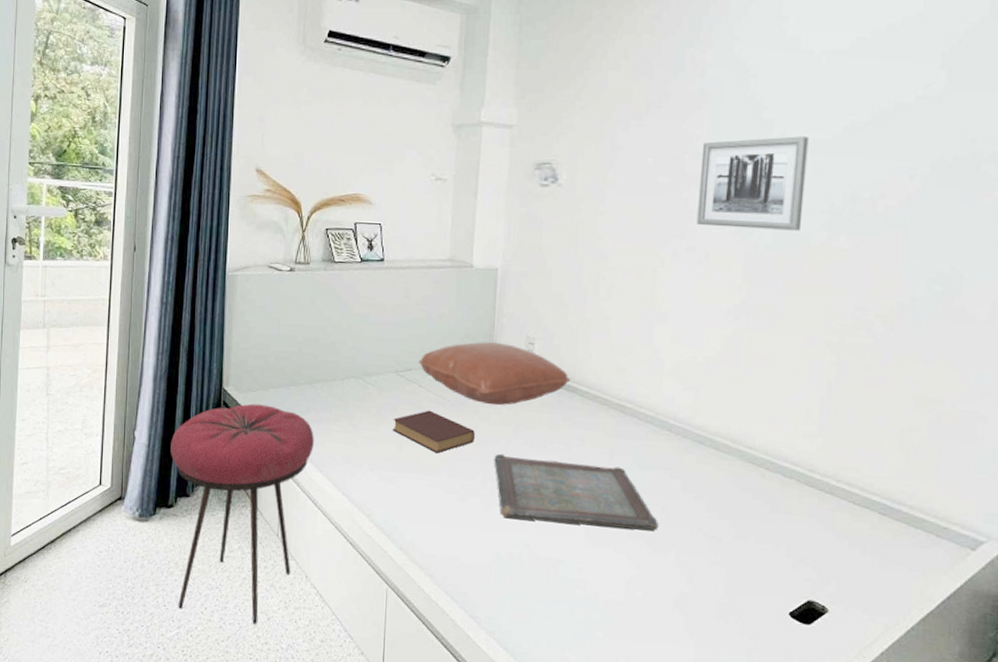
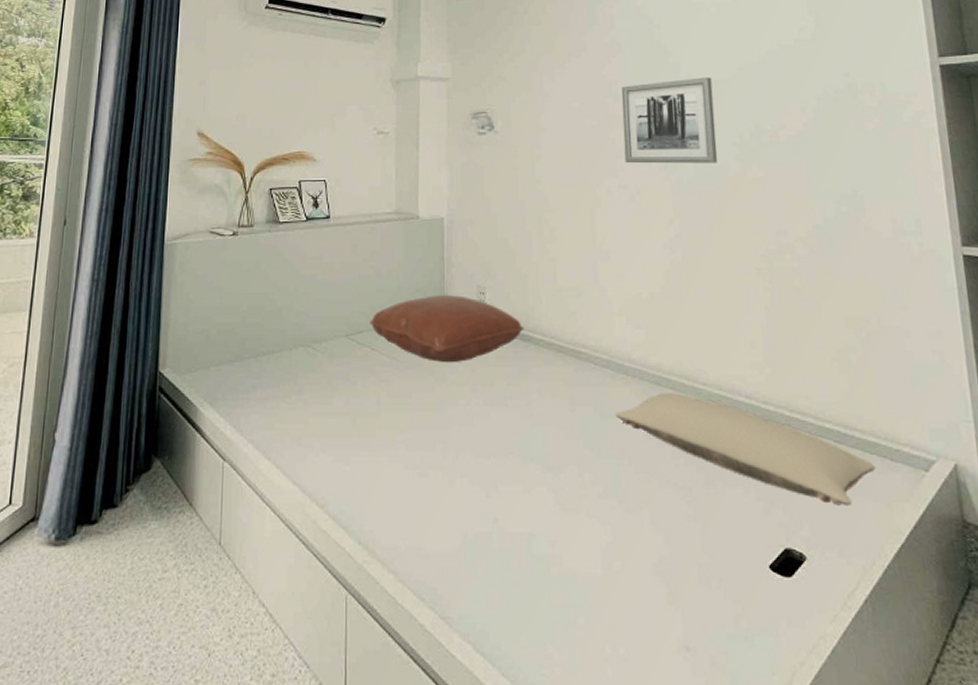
stool: present [170,403,314,625] -> none [96,386,260,666]
book: present [392,410,475,454] -> none [345,375,432,424]
serving tray: present [494,453,658,531] -> none [454,417,627,492]
pillow: none [653,451,919,572] -> present [615,392,876,506]

